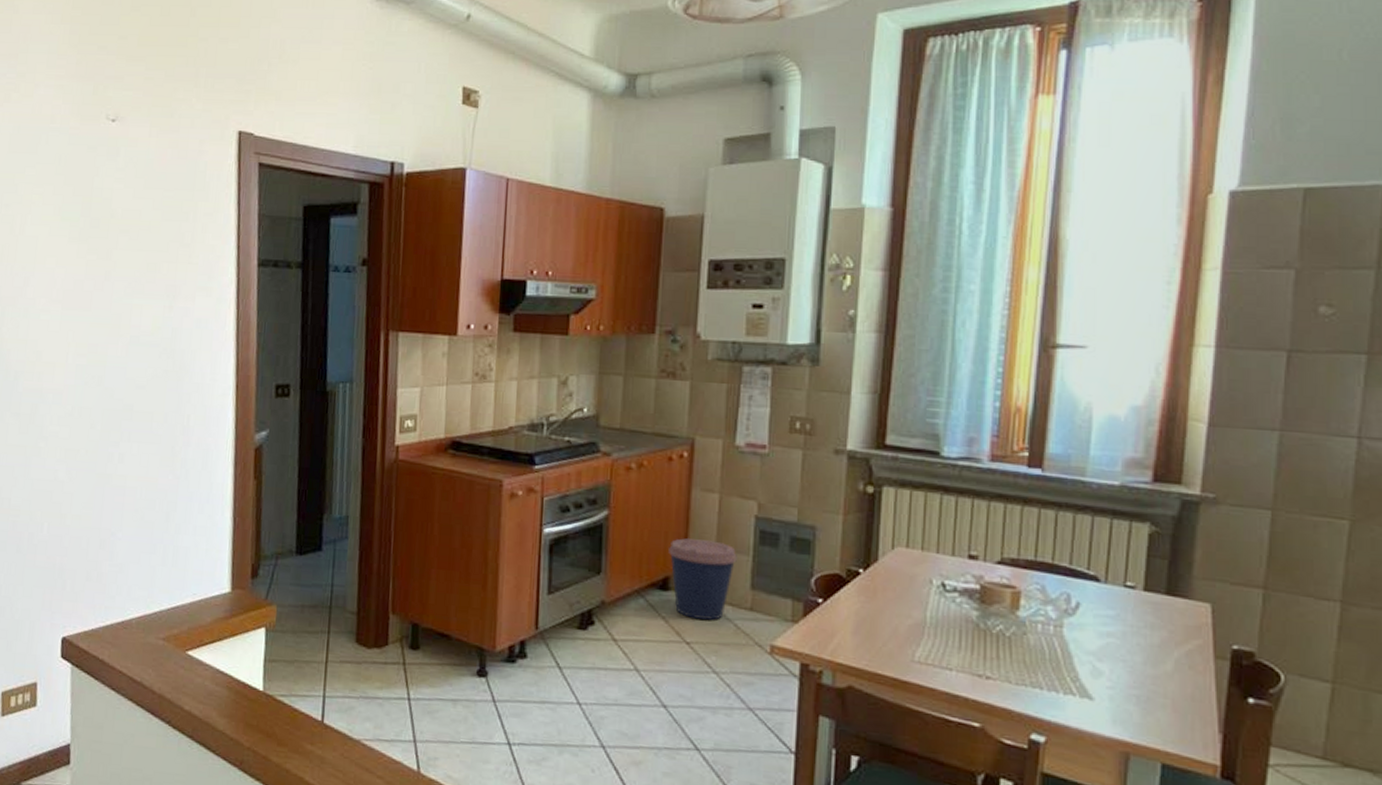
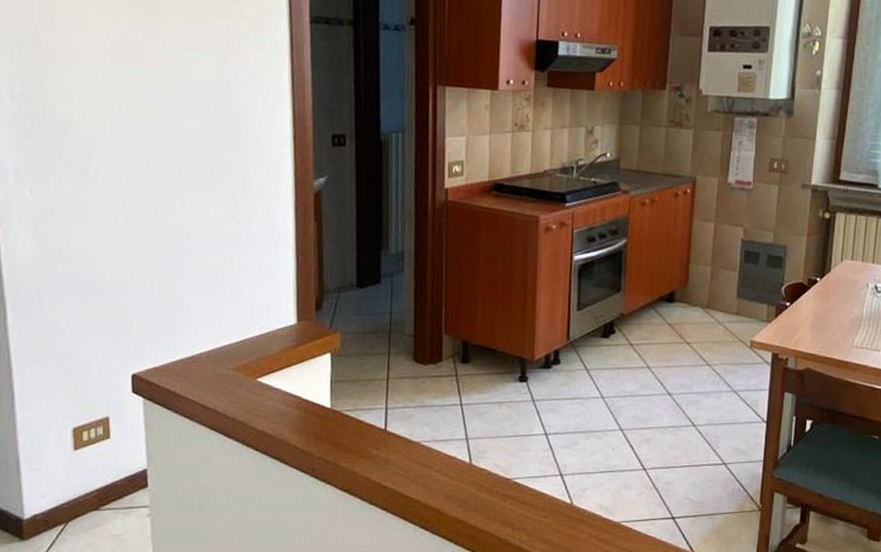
coffee cup: present [669,538,737,620] -> none [674,260,727,324]

